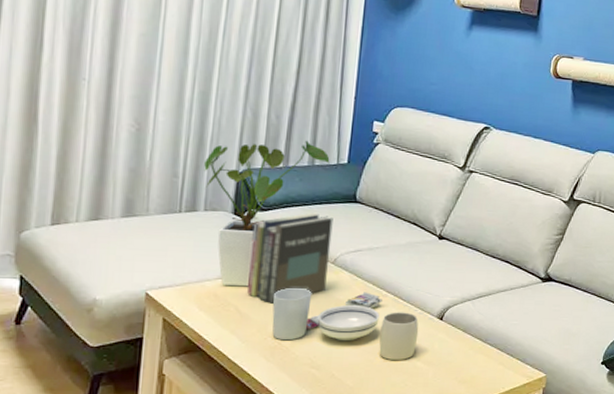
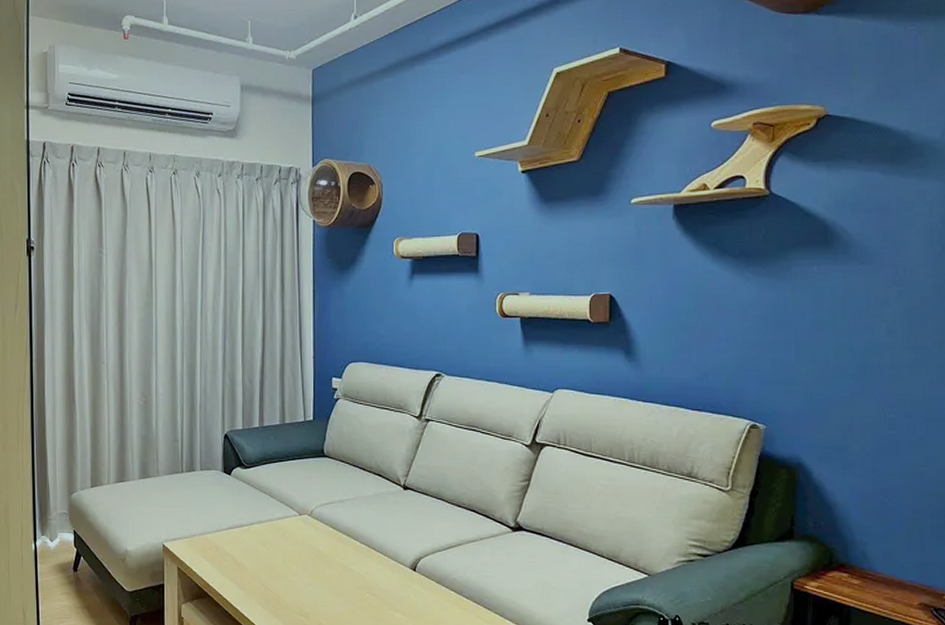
house plant: present [204,140,330,287] -> none [197,400,298,539]
books: present [246,212,333,304] -> none [240,468,307,554]
candle holder: present [272,287,312,341] -> none [262,538,295,589]
magazine: present [305,292,382,331] -> none [292,543,357,580]
bowl: present [317,304,380,342] -> none [301,555,356,591]
mug: present [379,312,419,360] -> none [357,562,394,611]

